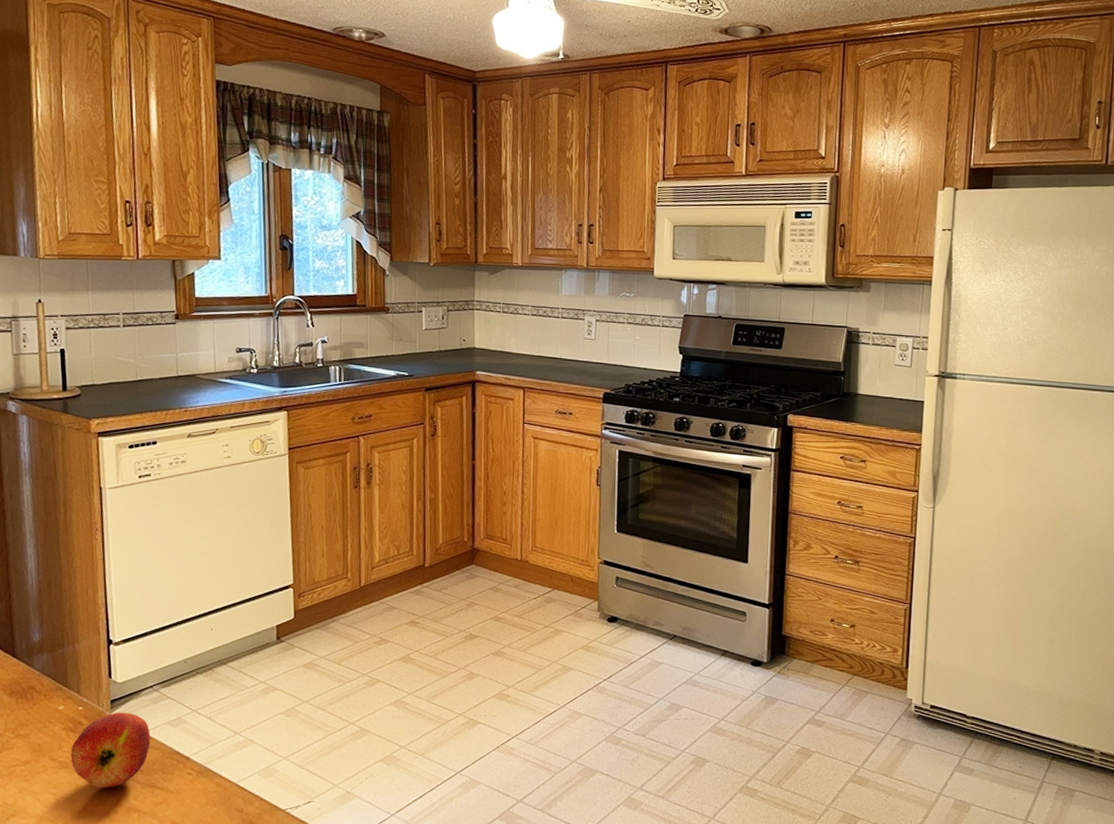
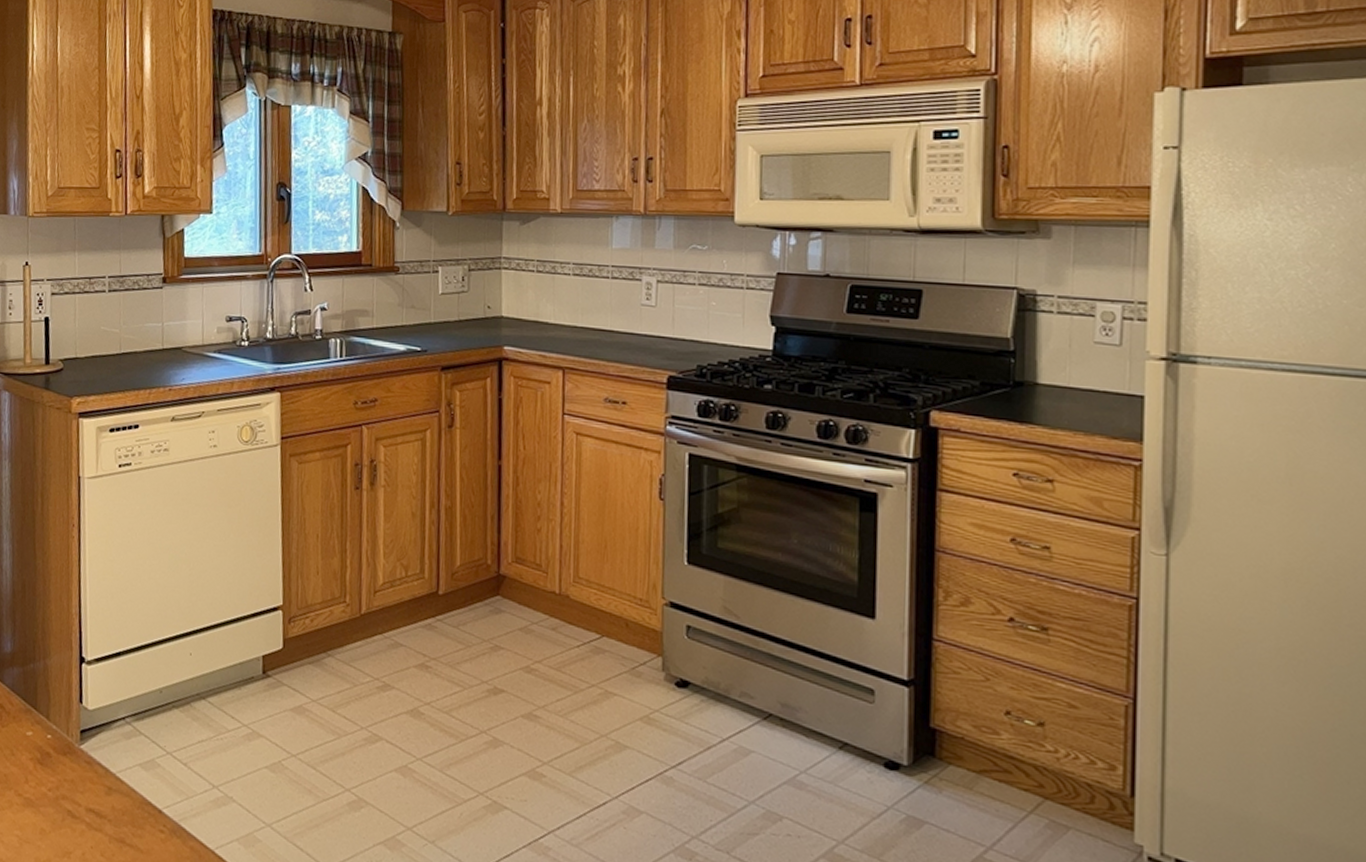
apple: present [70,712,151,789] -> none [36,745,122,837]

